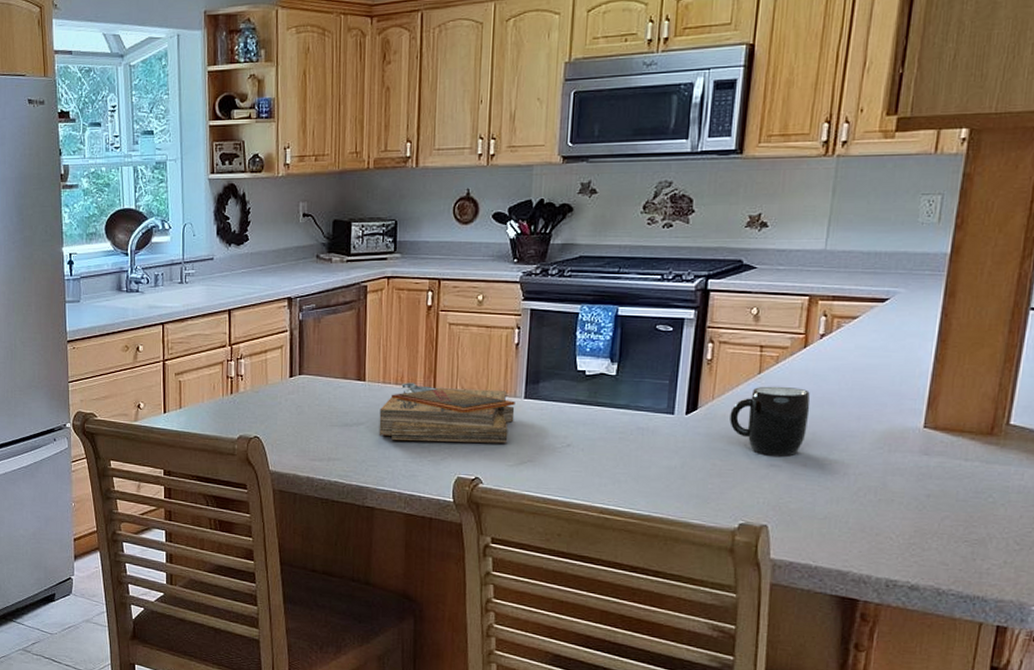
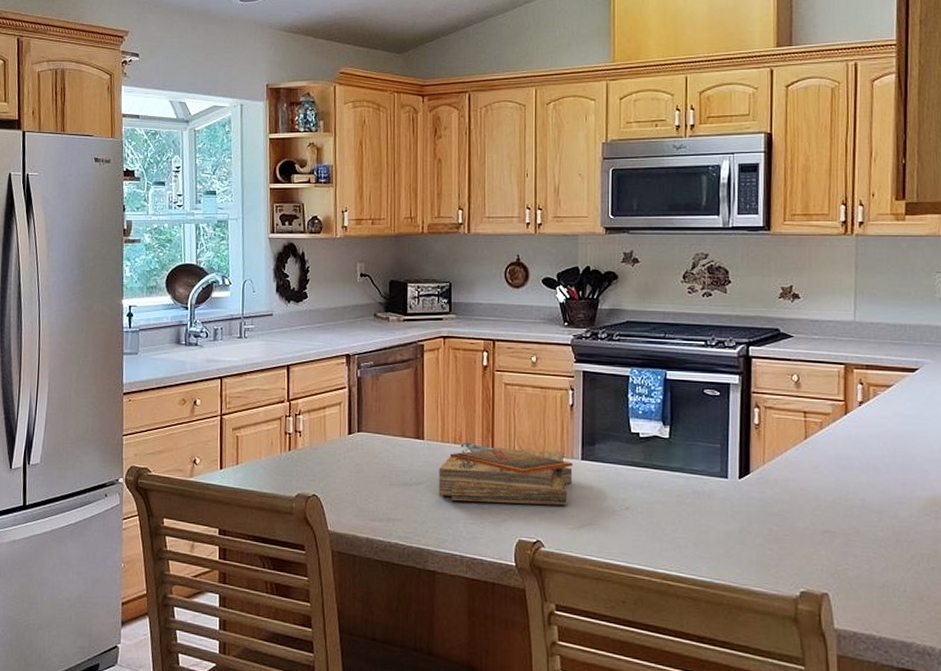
mug: present [730,386,811,456] -> none [781,451,857,522]

